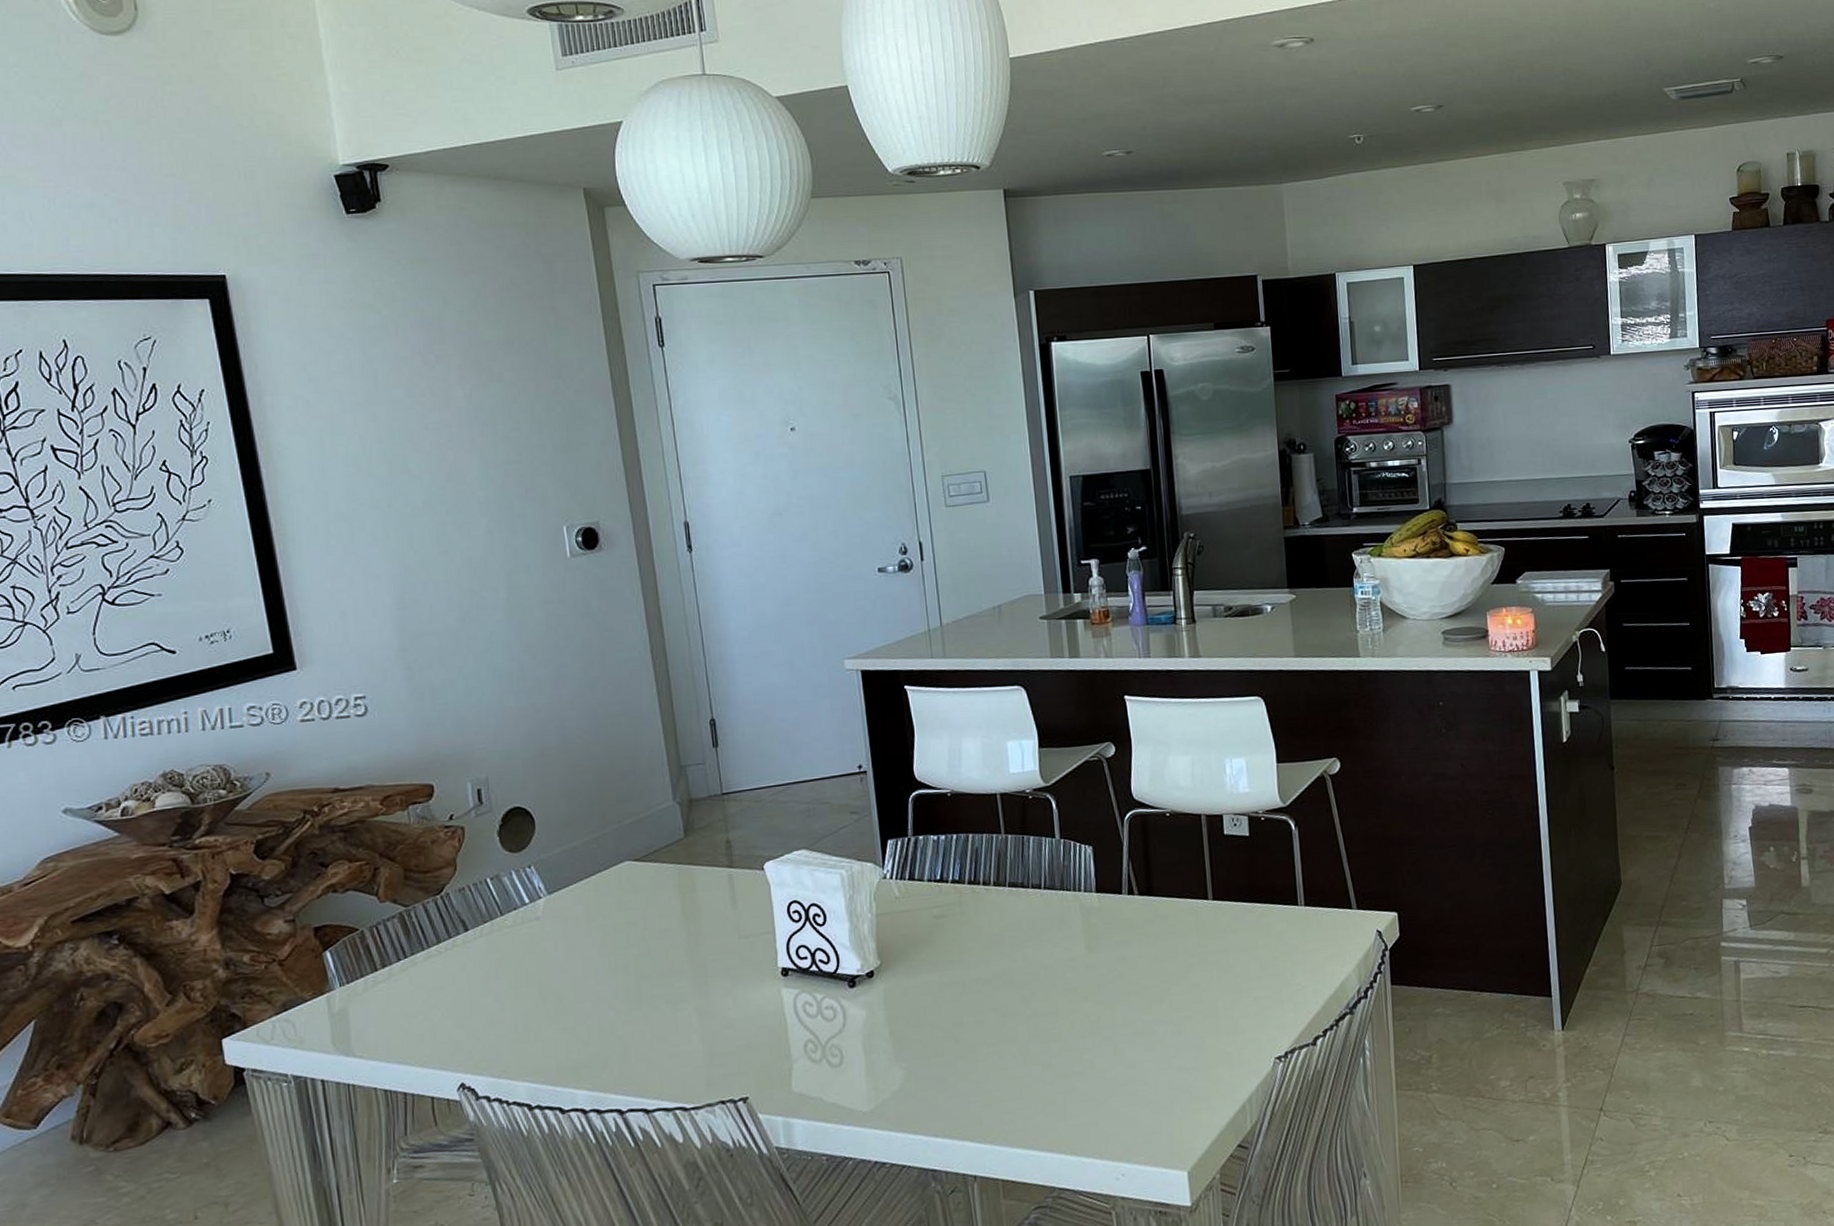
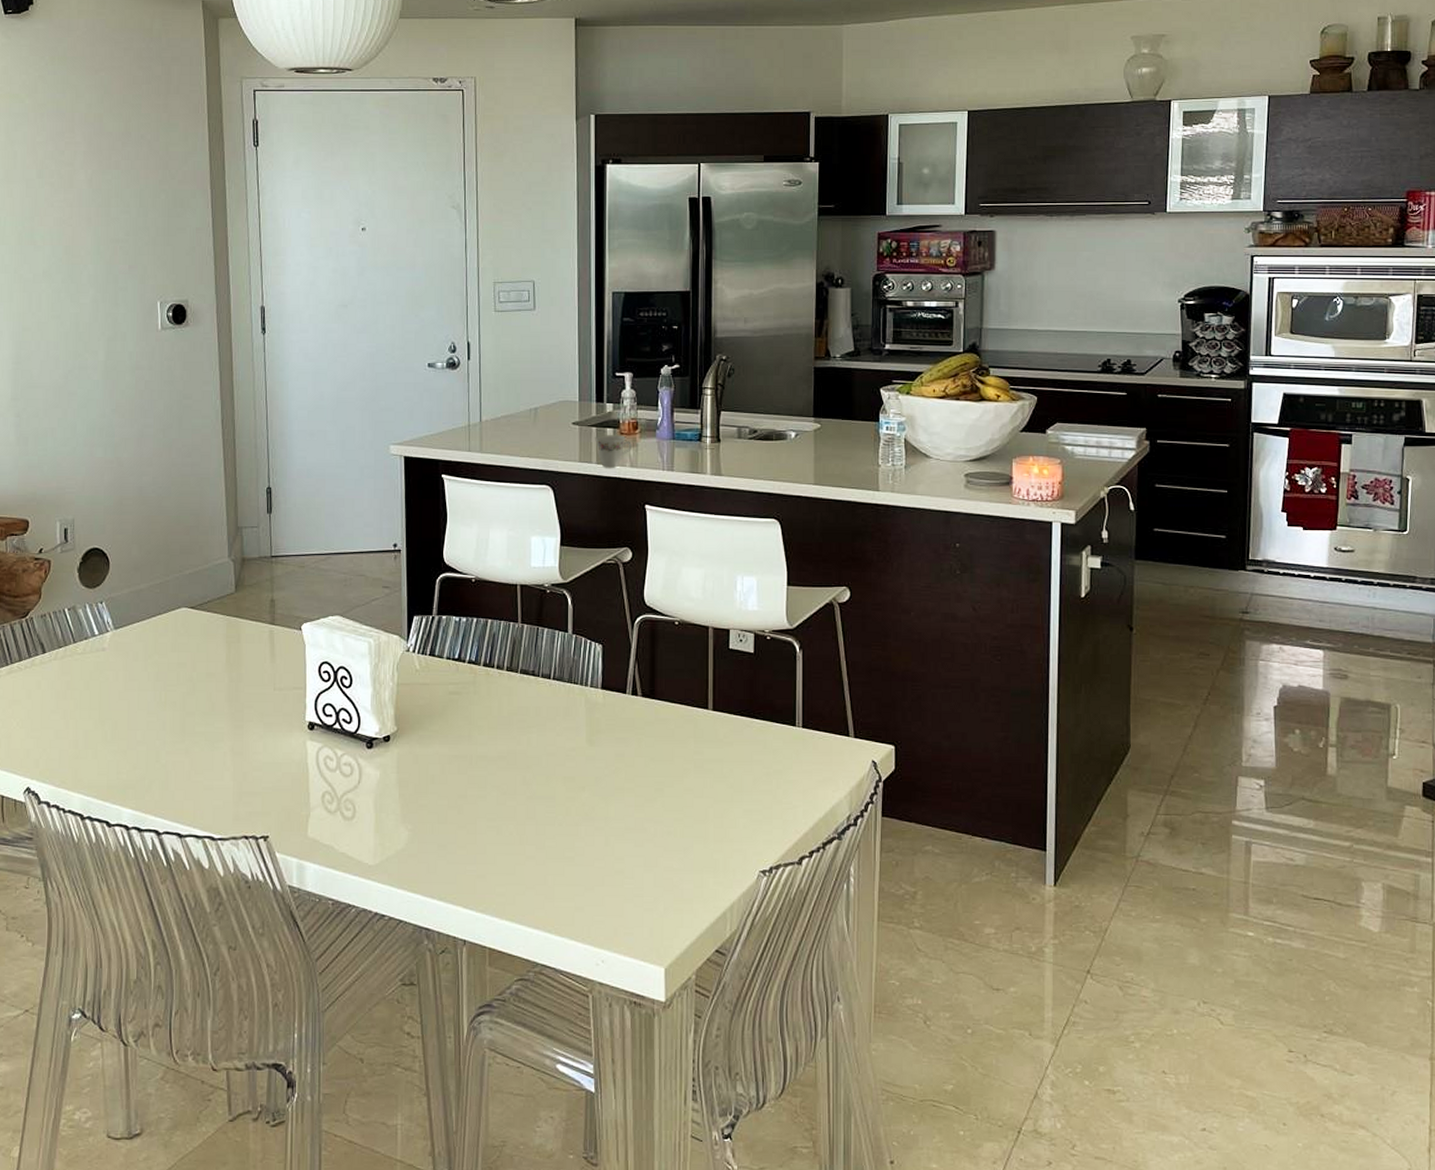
teacup: none [1064,625,1105,661] -> present [594,435,632,468]

